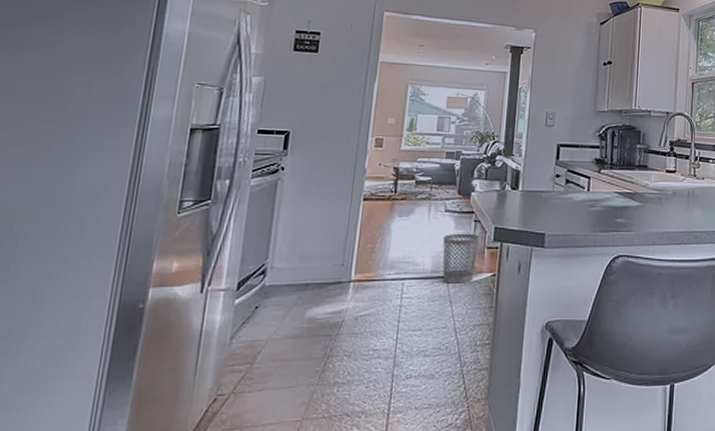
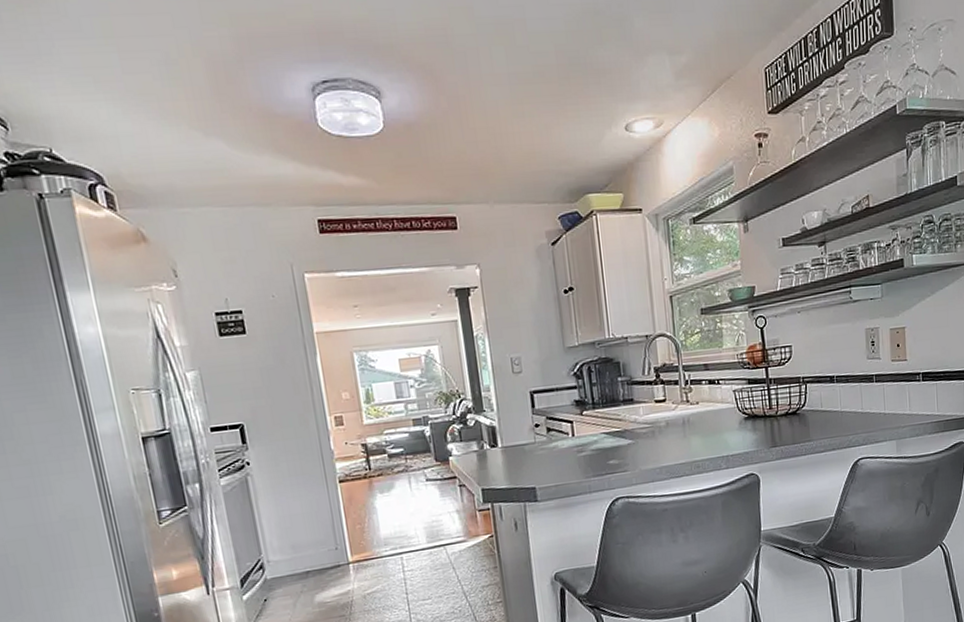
wastebasket: present [442,233,479,284] -> none [431,498,471,552]

